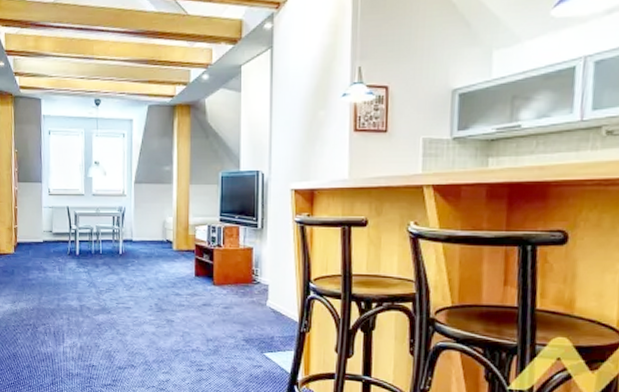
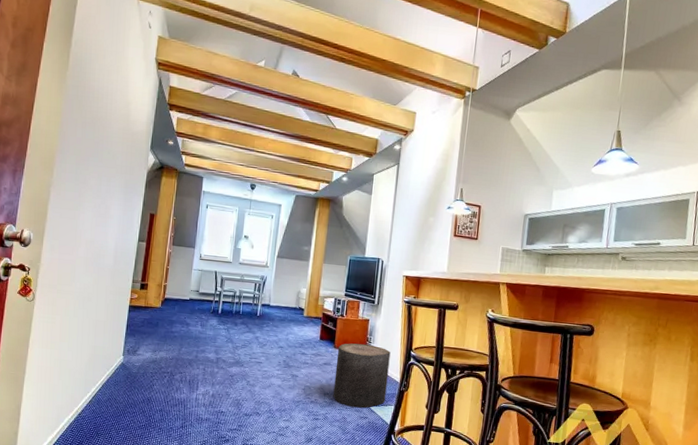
stool: none [217,277,284,356] -> present [333,343,391,409]

